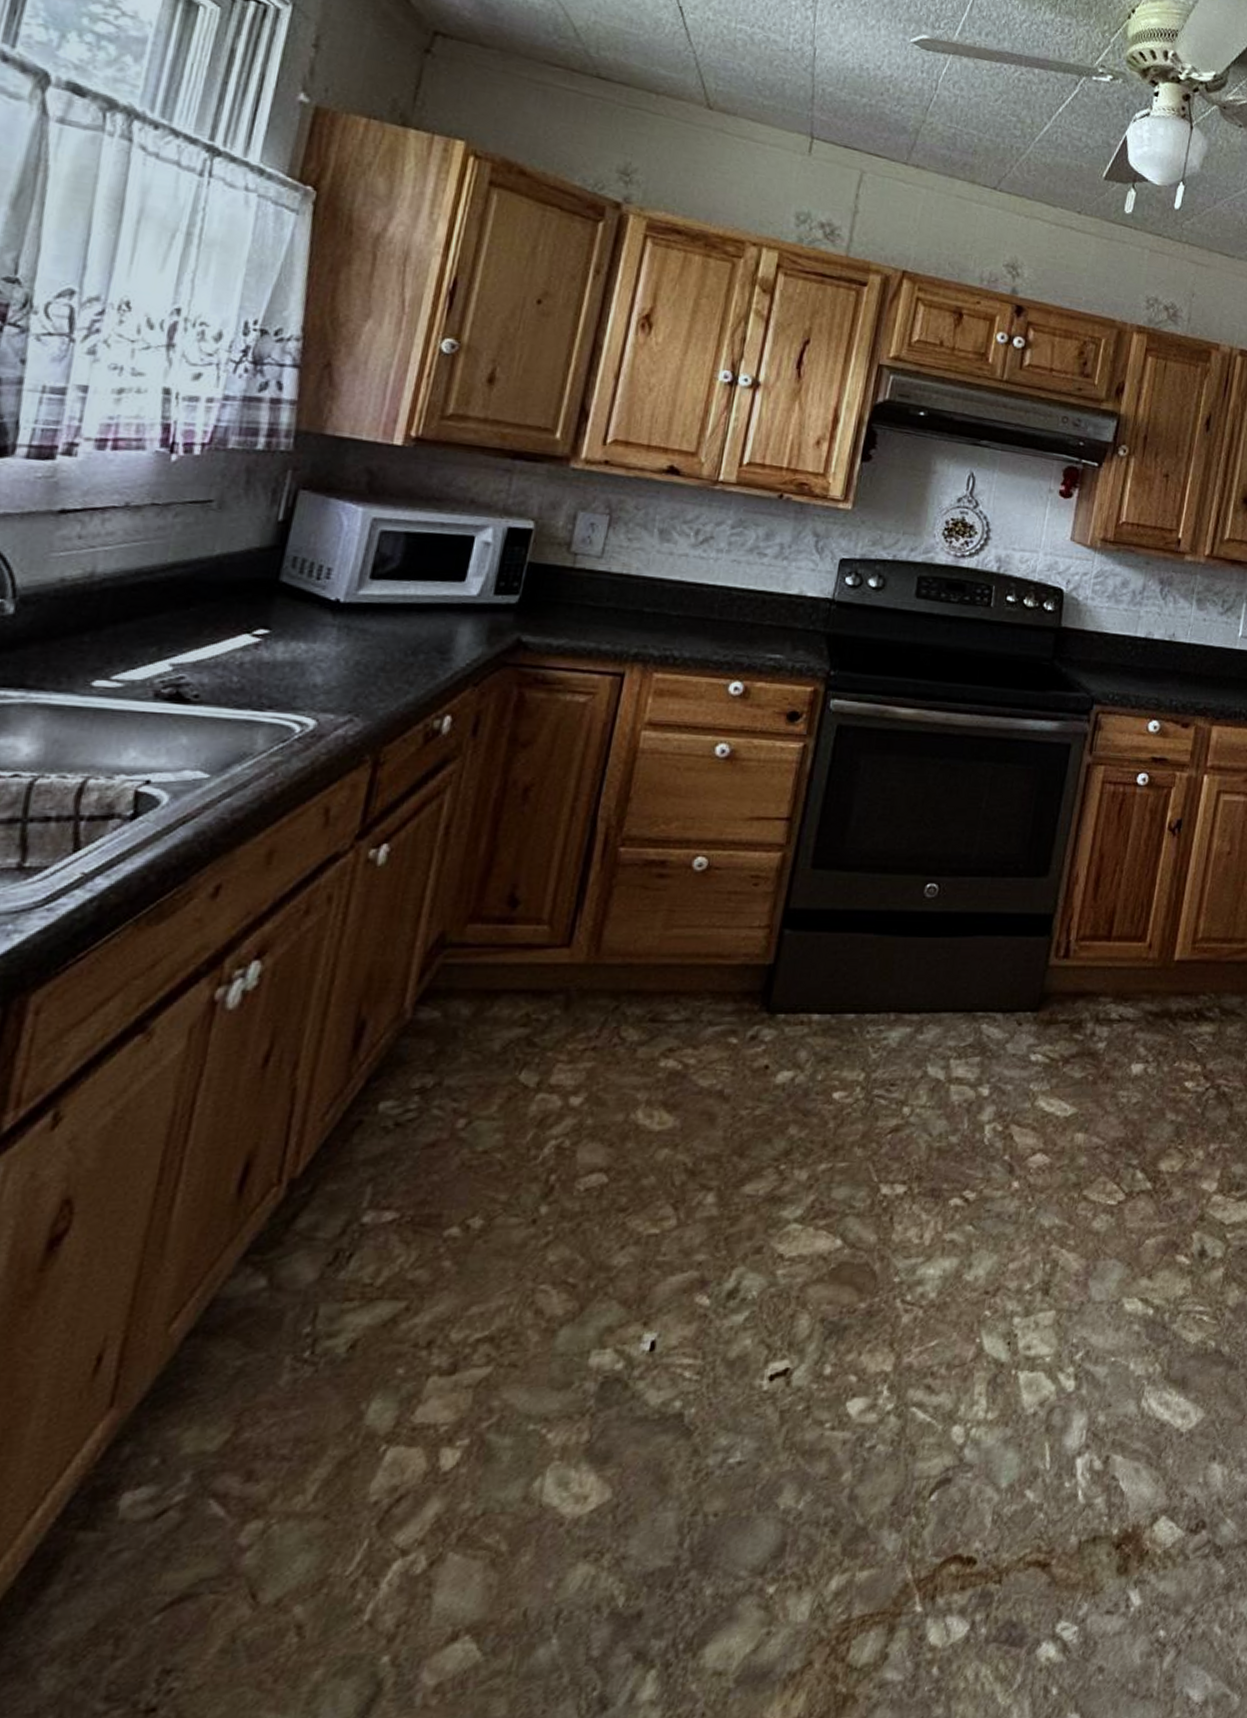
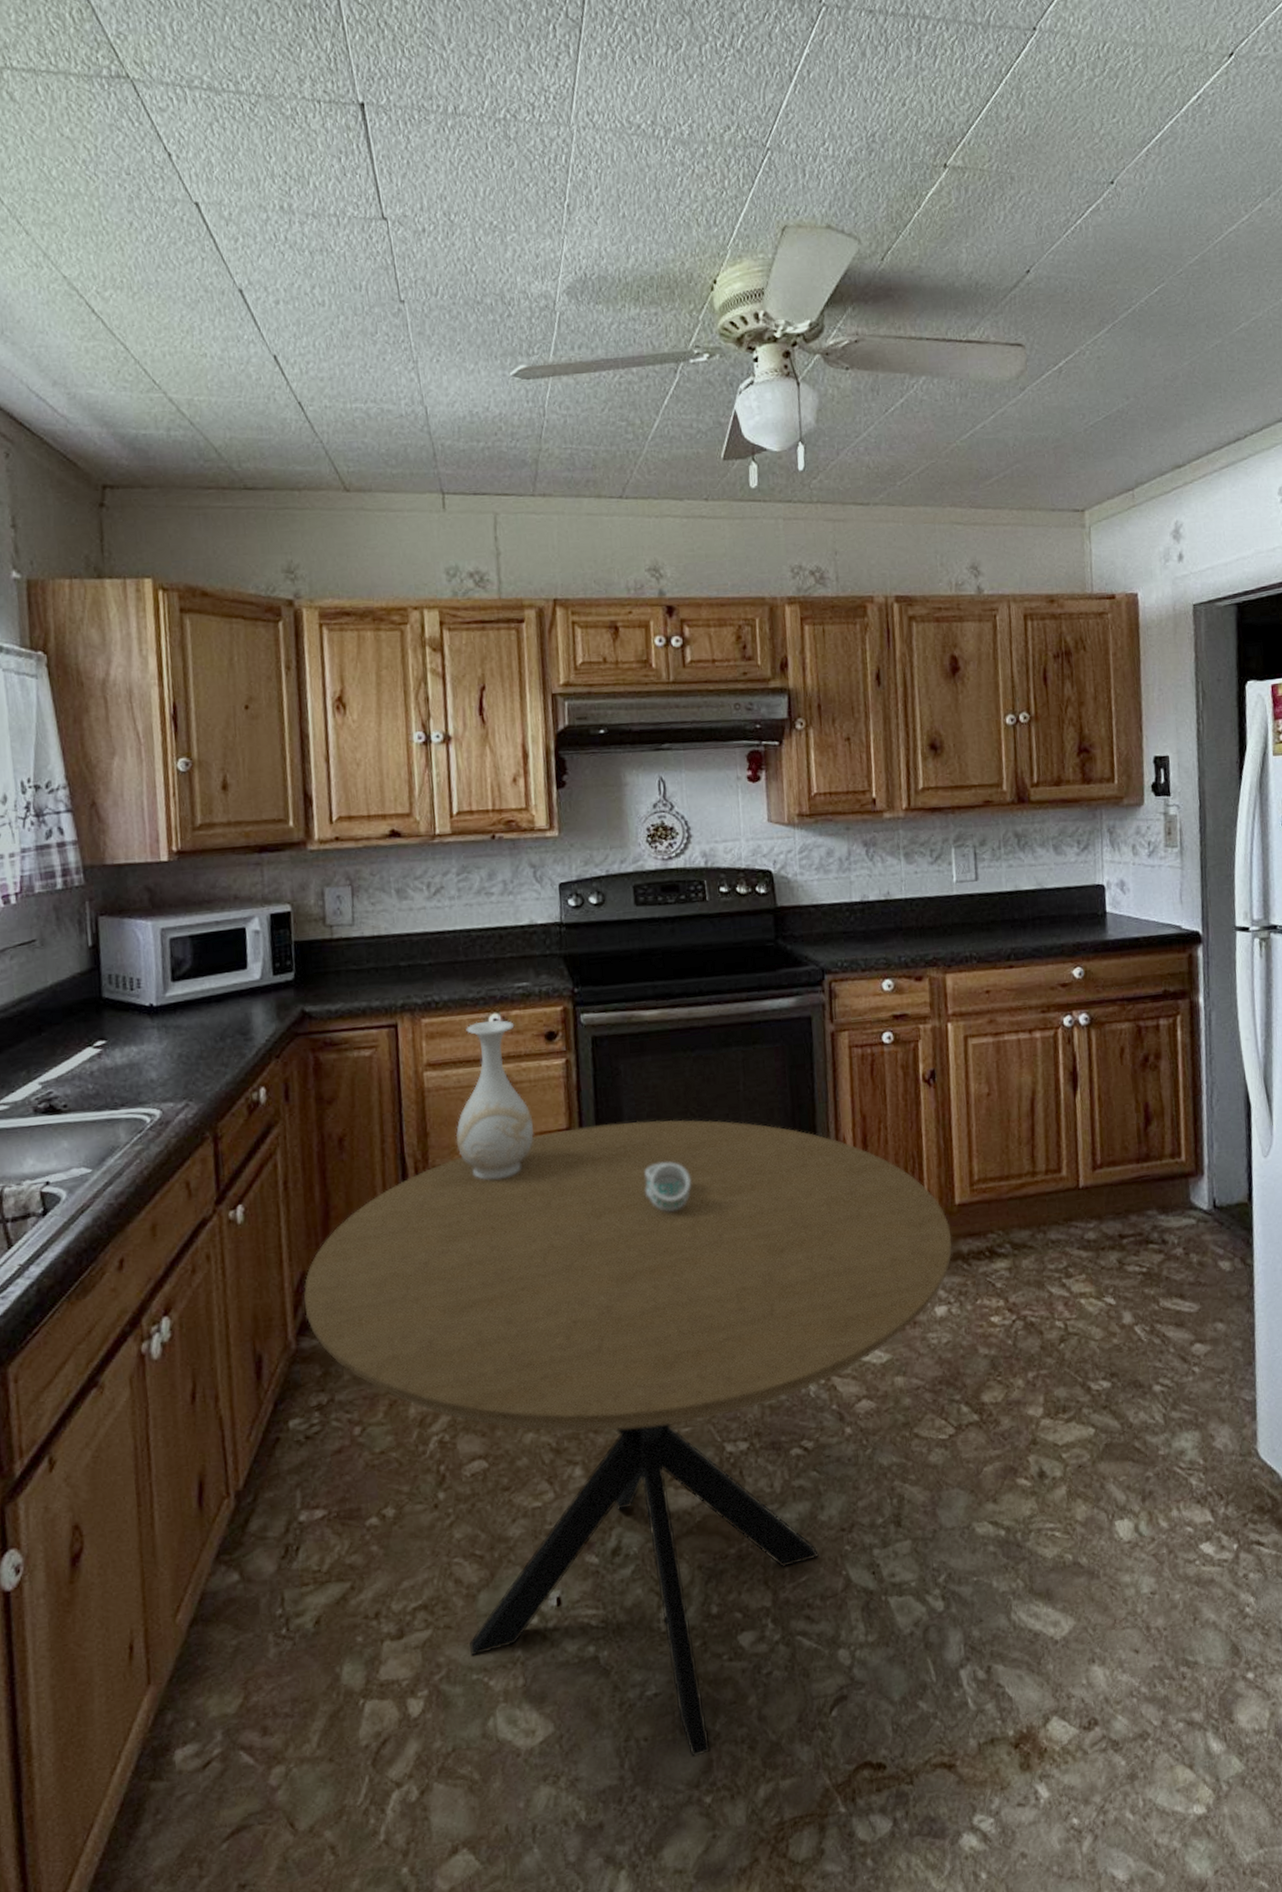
dining table: none [432,818,1164,1539] -> present [303,1120,952,1757]
vase: none [659,687,757,861] -> present [455,1020,535,1180]
napkin ring: none [857,871,909,925] -> present [645,1162,691,1212]

